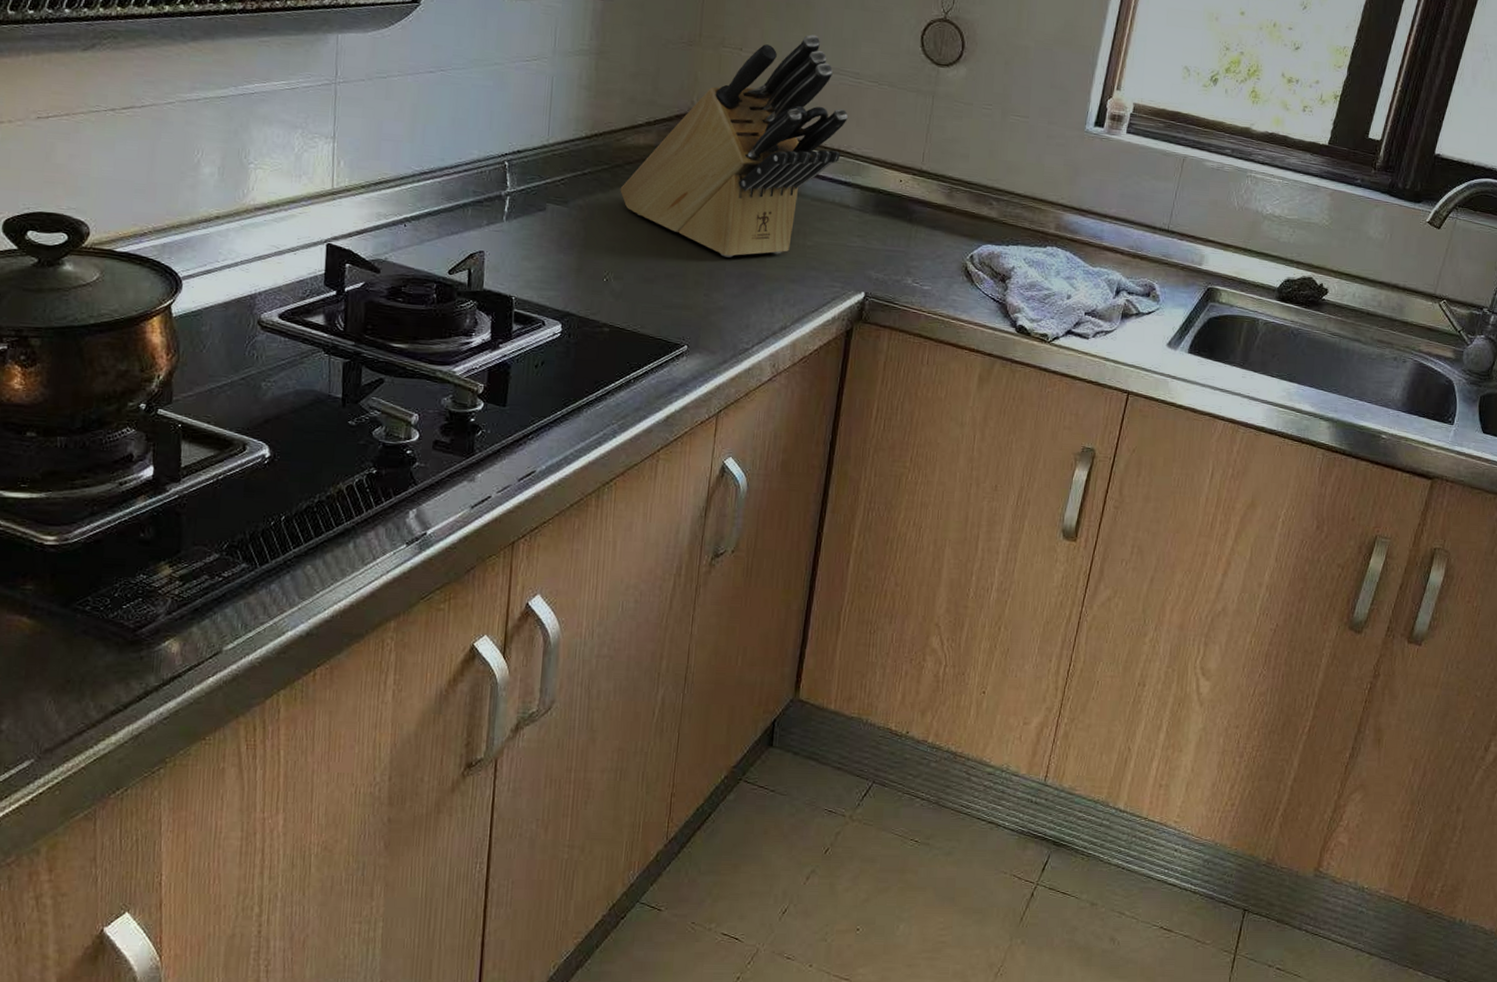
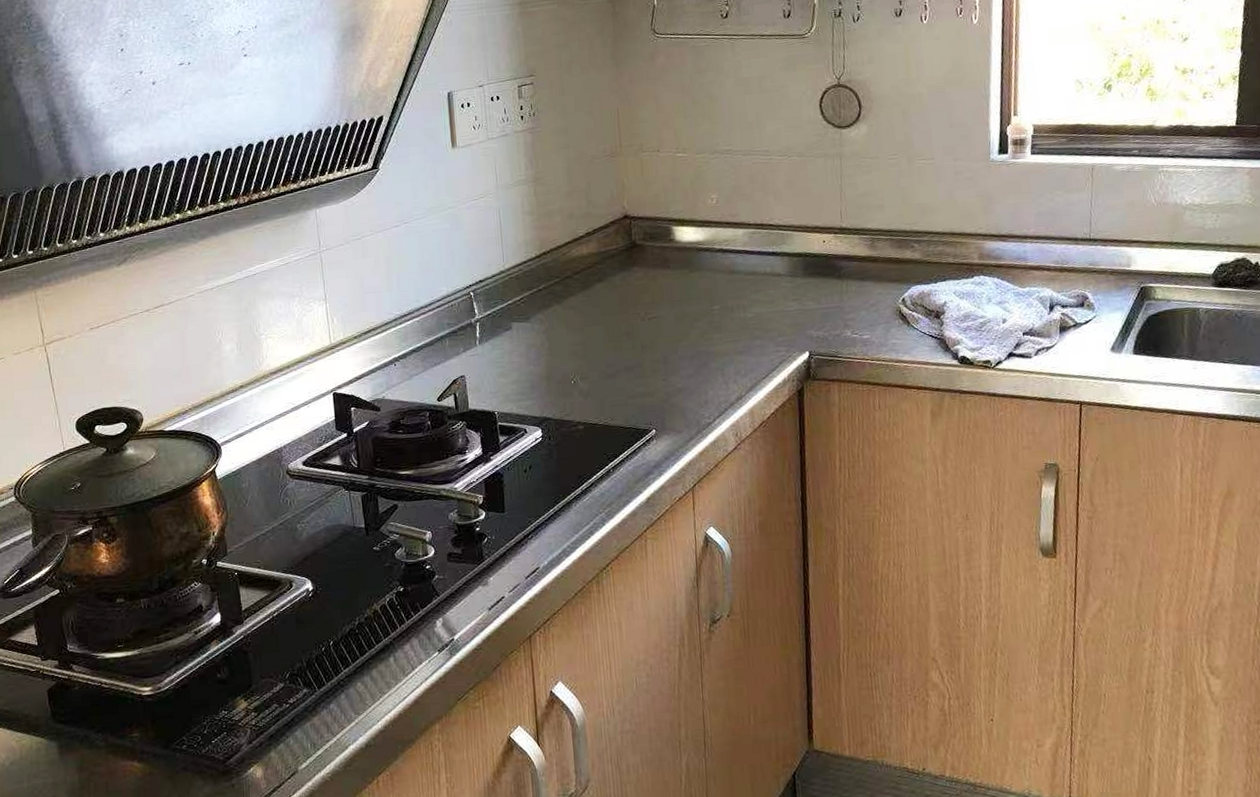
knife block: present [620,34,848,258] -> none [573,124,765,342]

